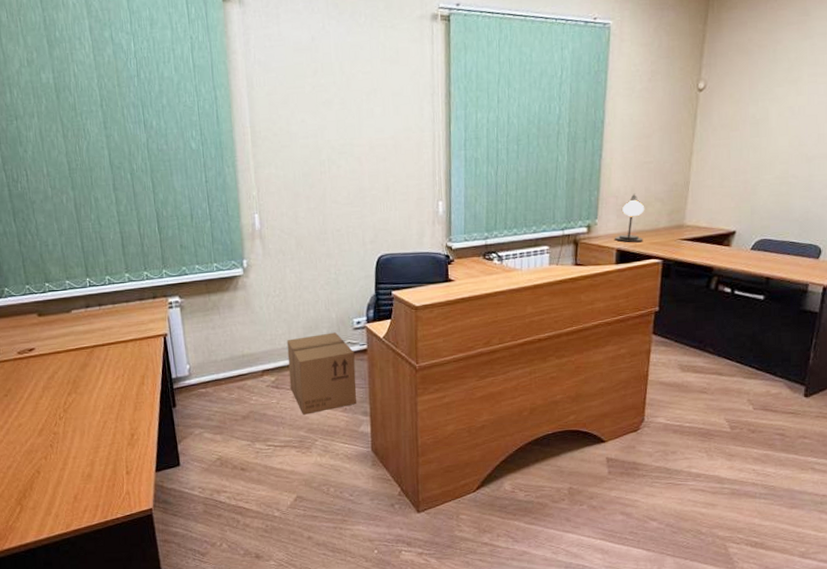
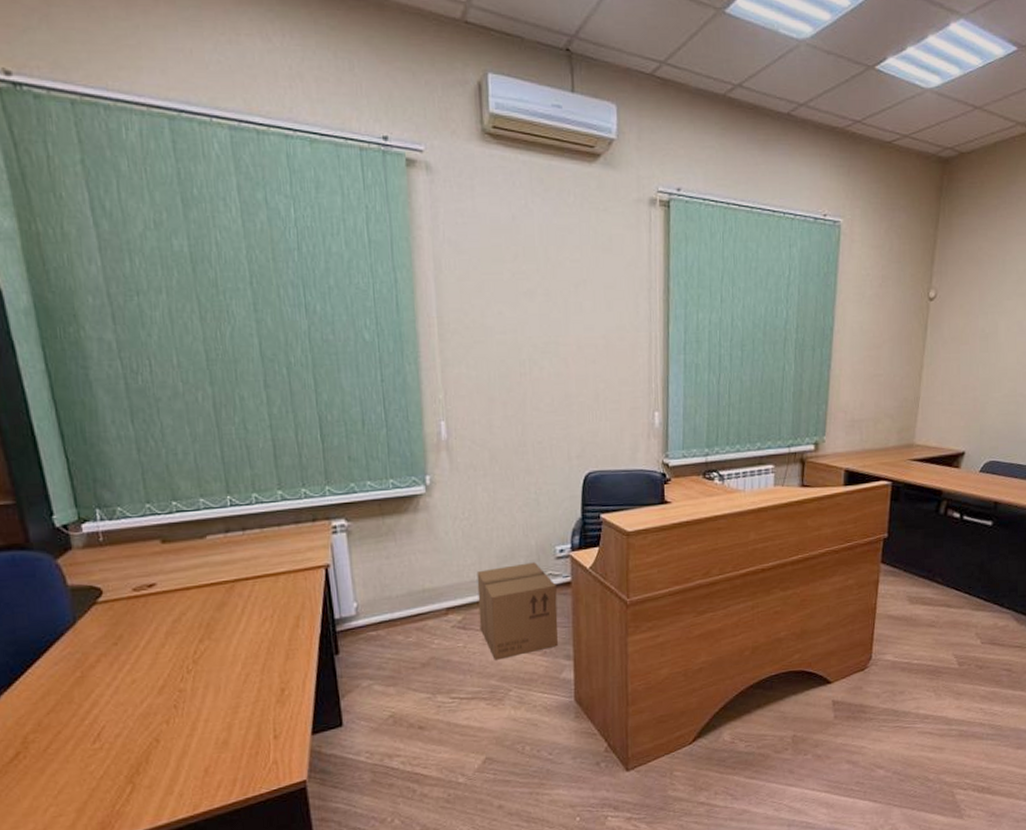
desk lamp: present [614,192,645,243] -> none [842,407,875,463]

